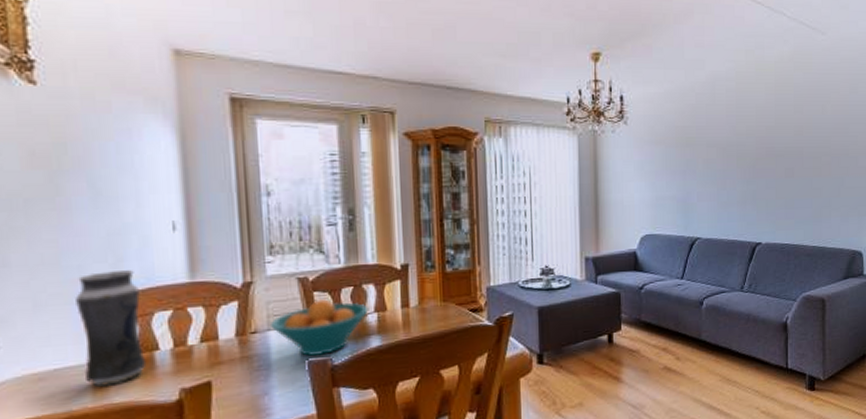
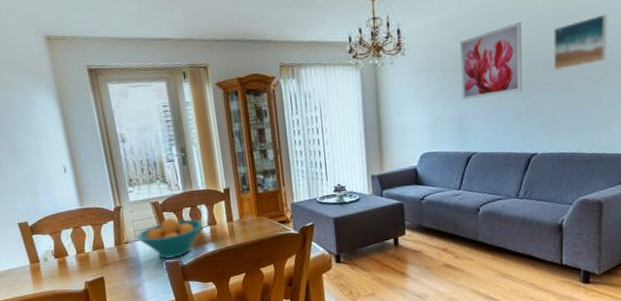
vase: present [75,270,147,388] -> none [12,202,62,281]
wall art: none [685,102,746,179] -> present [460,21,522,100]
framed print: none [775,106,825,157] -> present [552,14,608,71]

